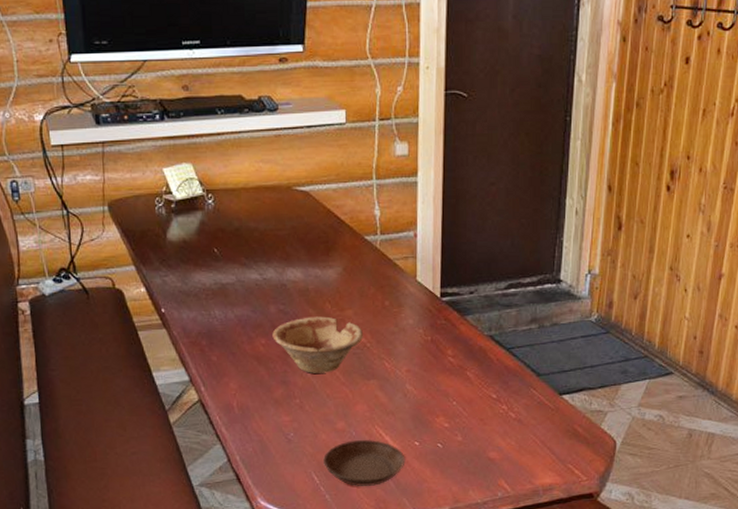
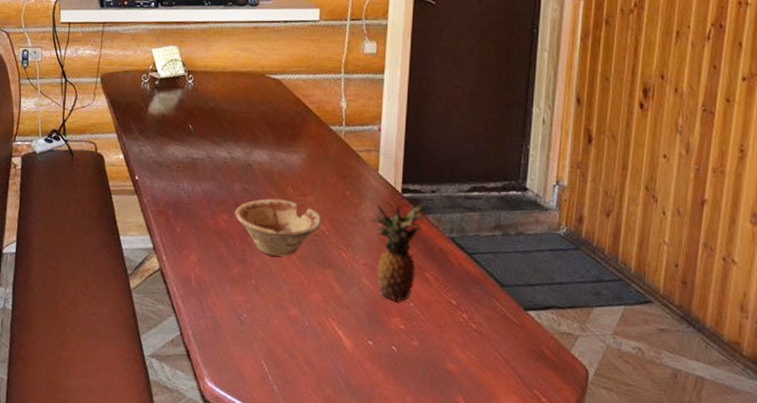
saucer: present [323,439,405,486] -> none [274,329,358,383]
fruit: none [411,303,464,402] -> present [370,198,426,302]

